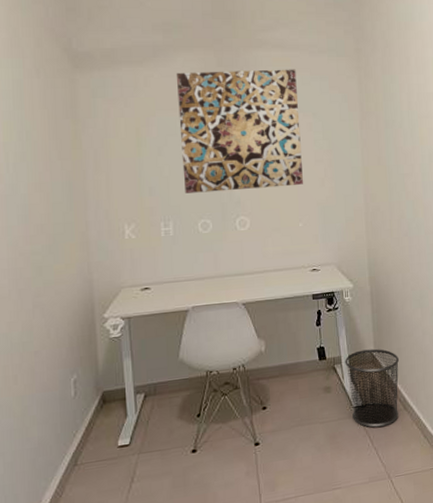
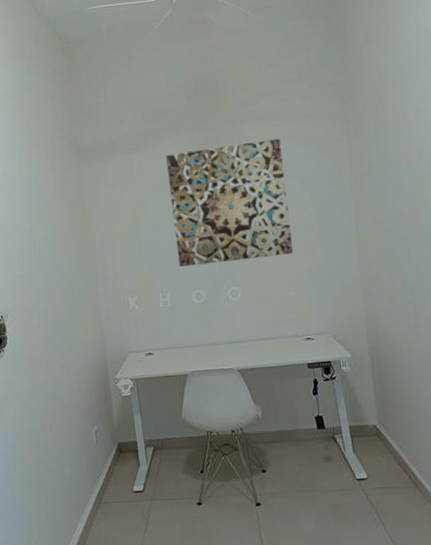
waste bin: present [345,348,400,428] -> none [345,421,409,502]

